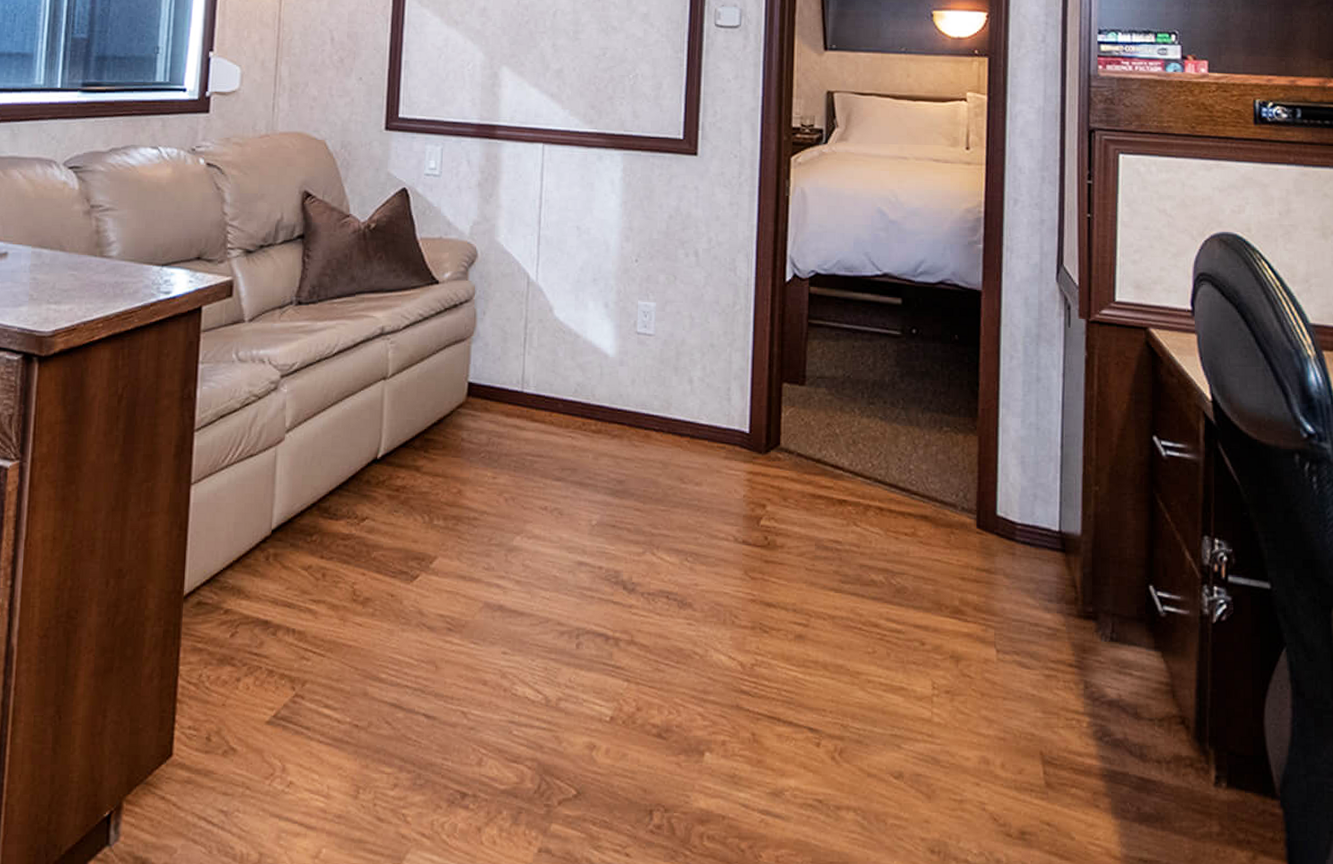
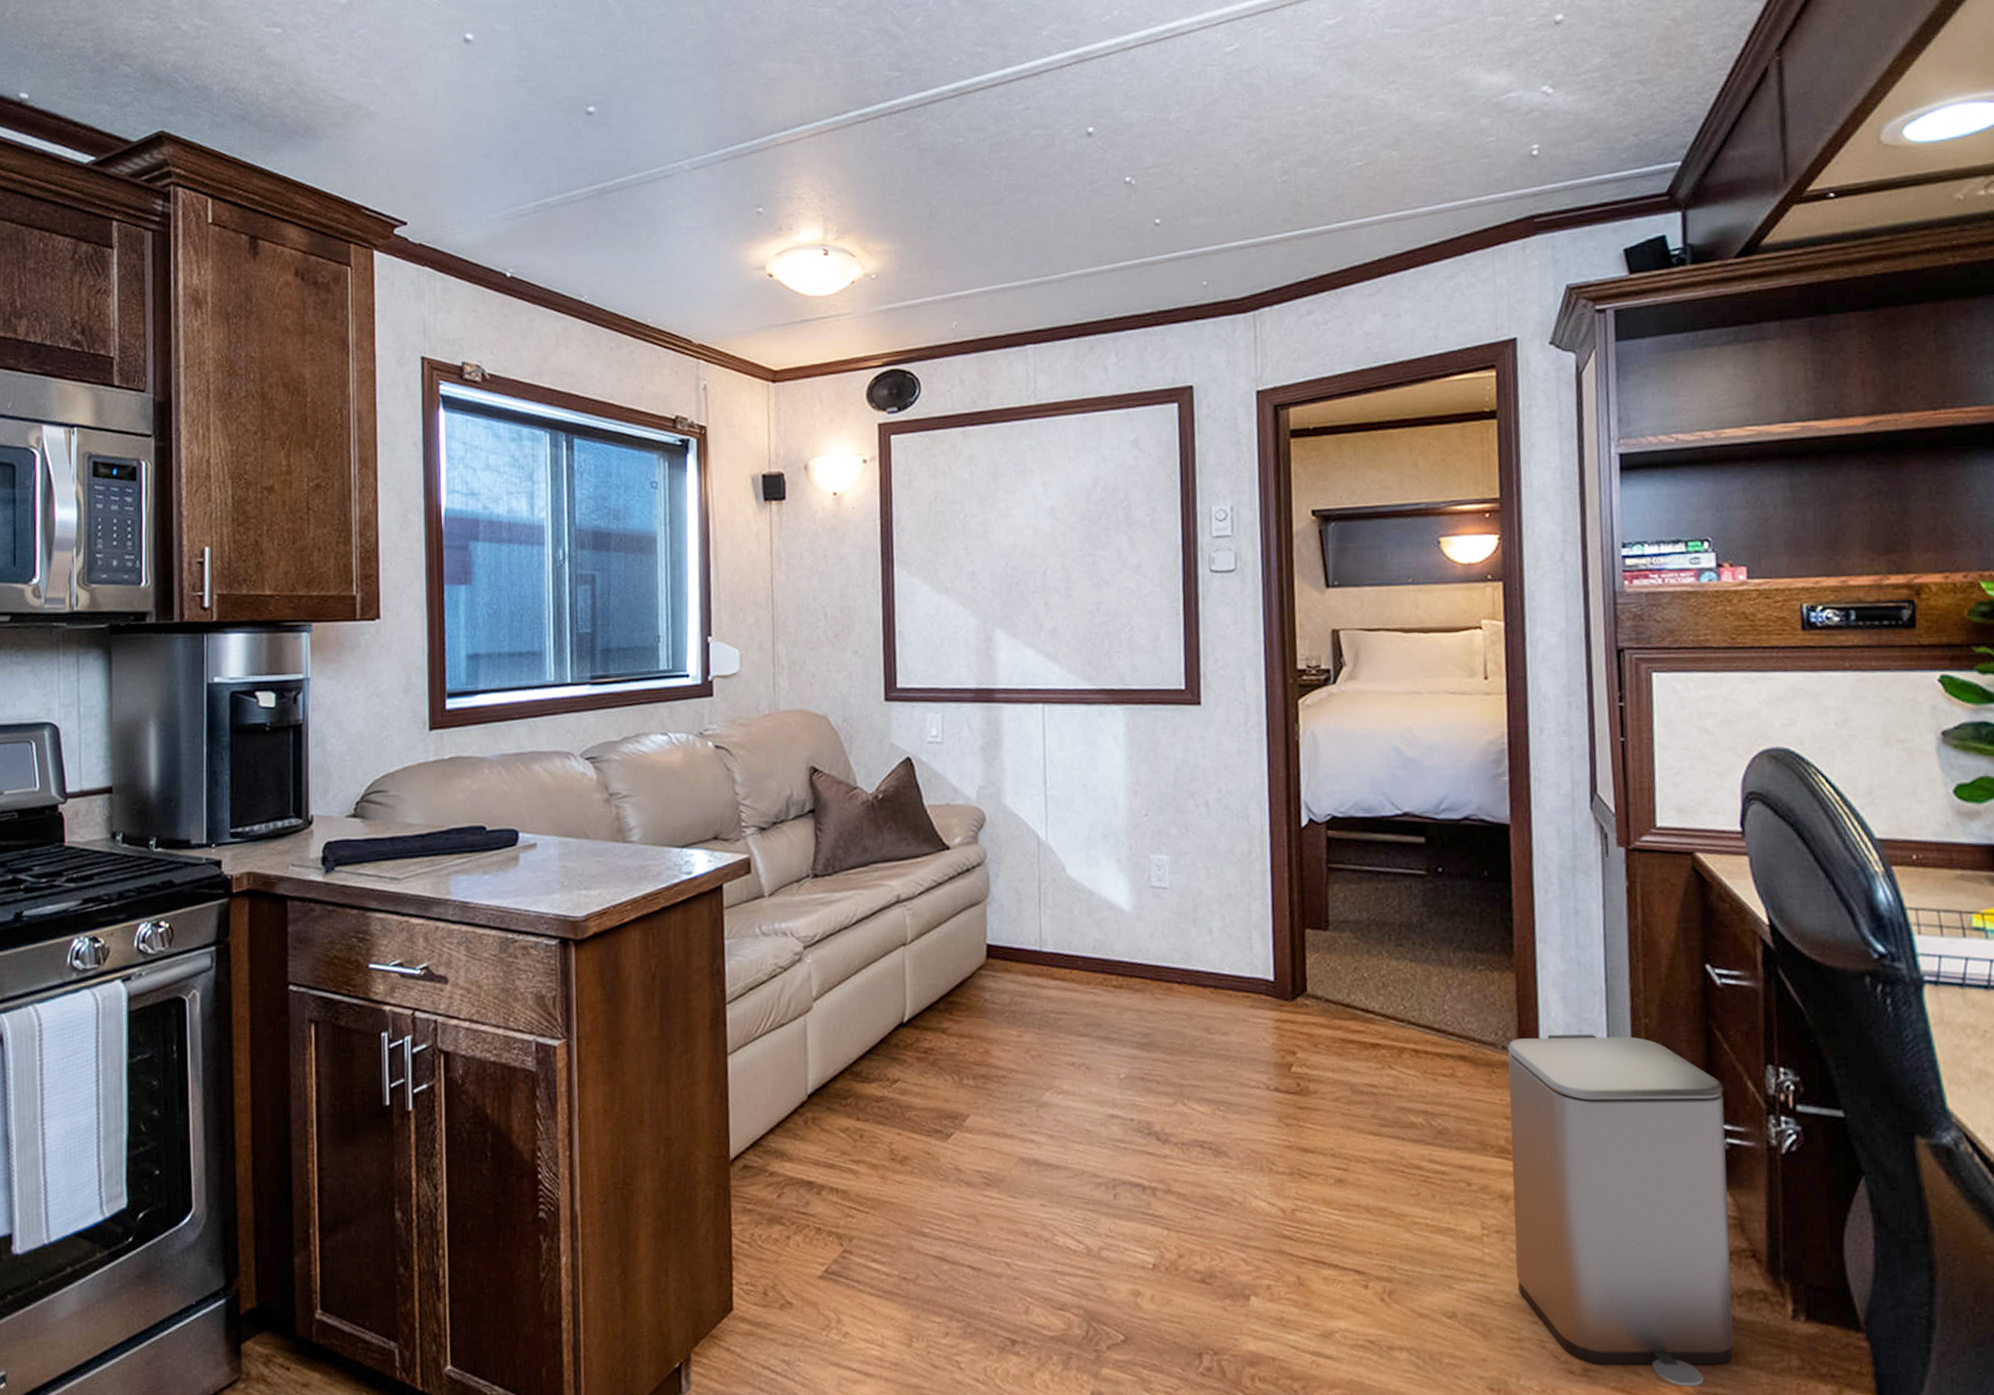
pedal bin: none [962,498,1164,851] -> present [1507,1034,1734,1387]

